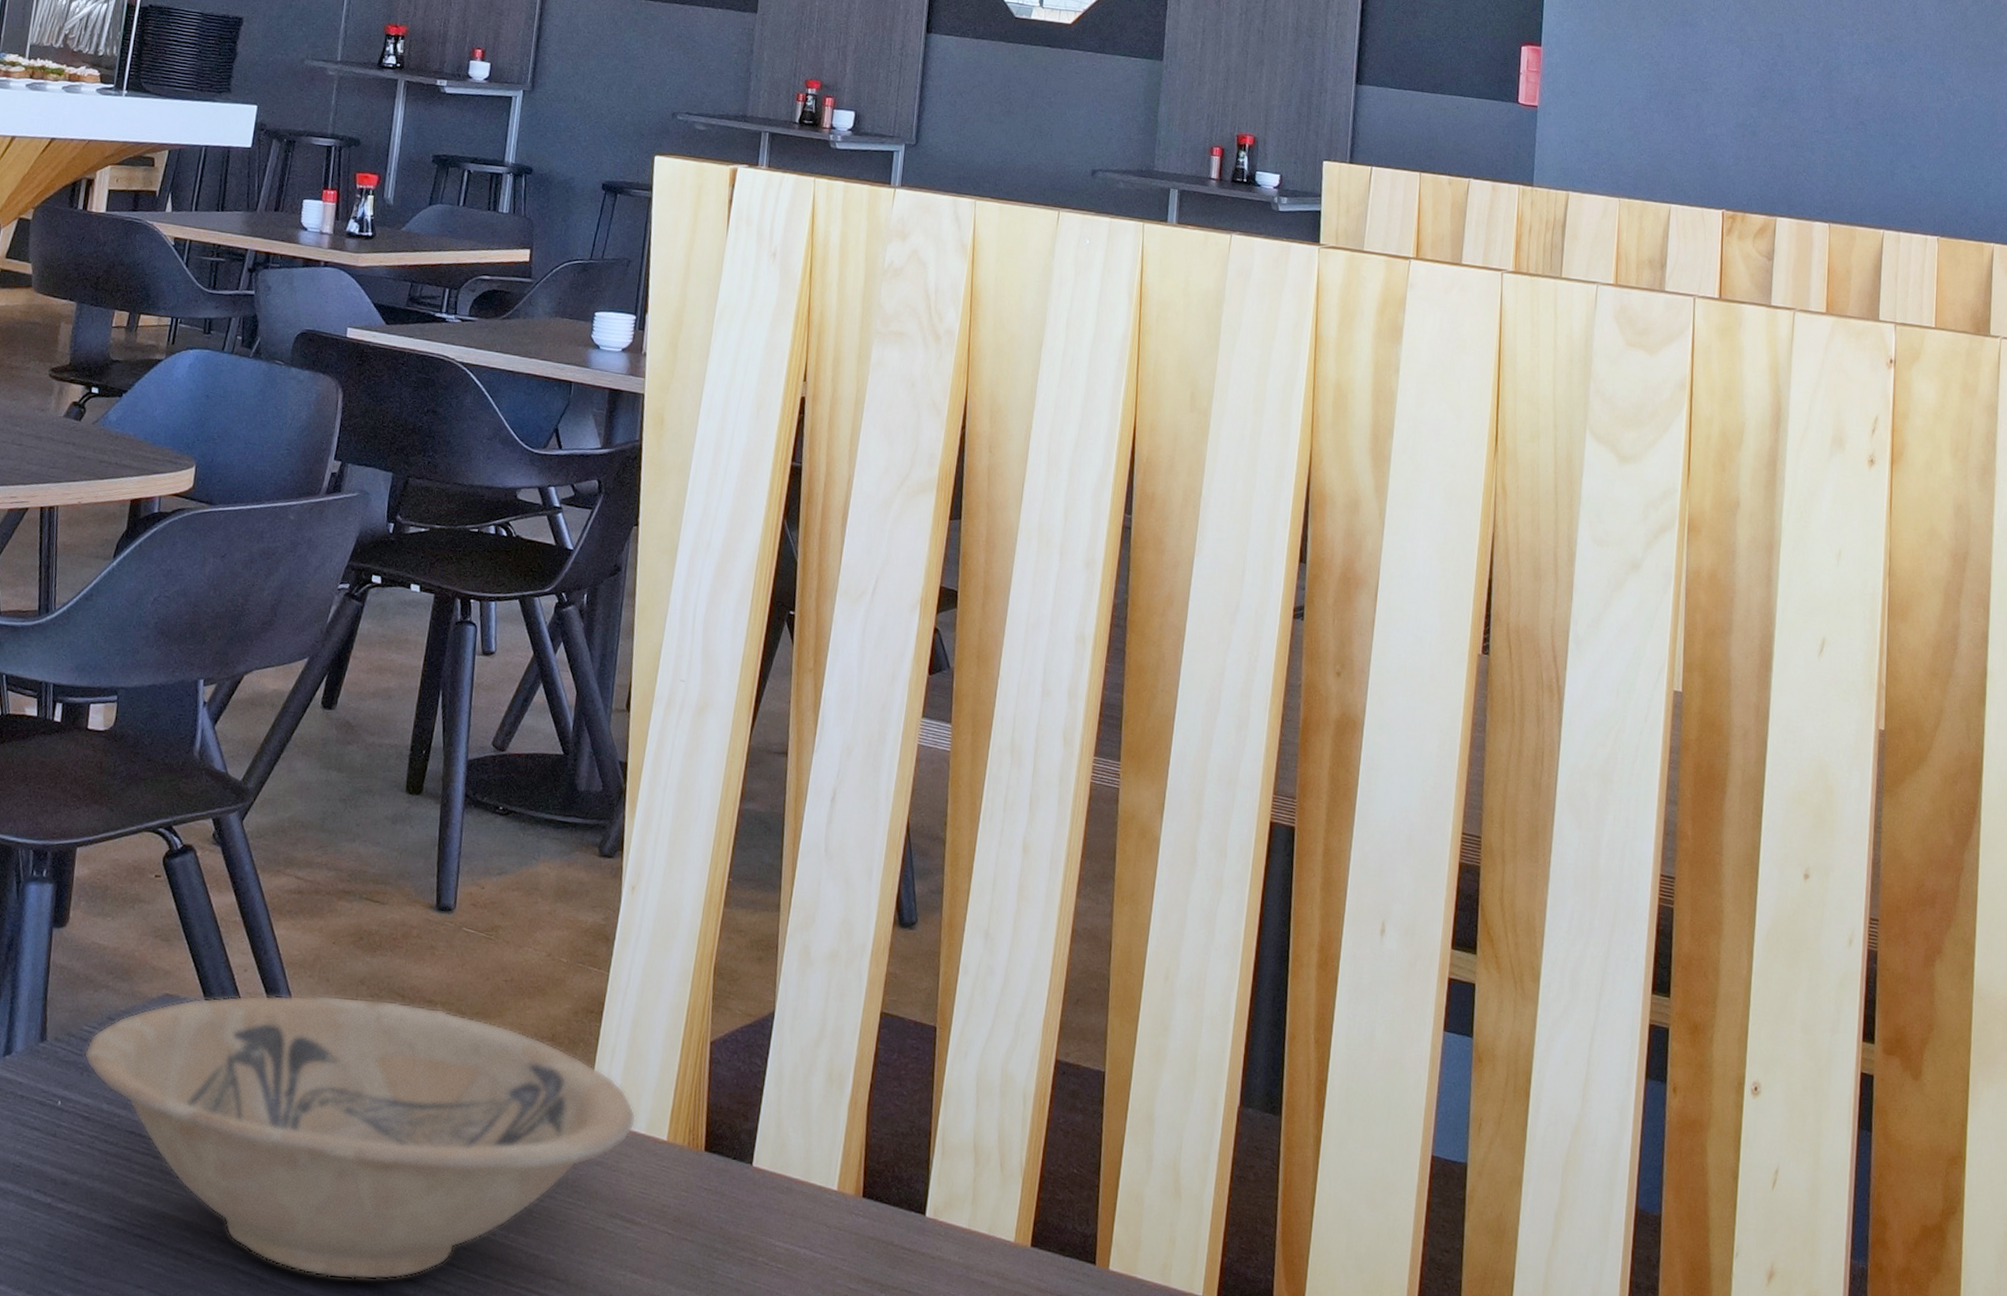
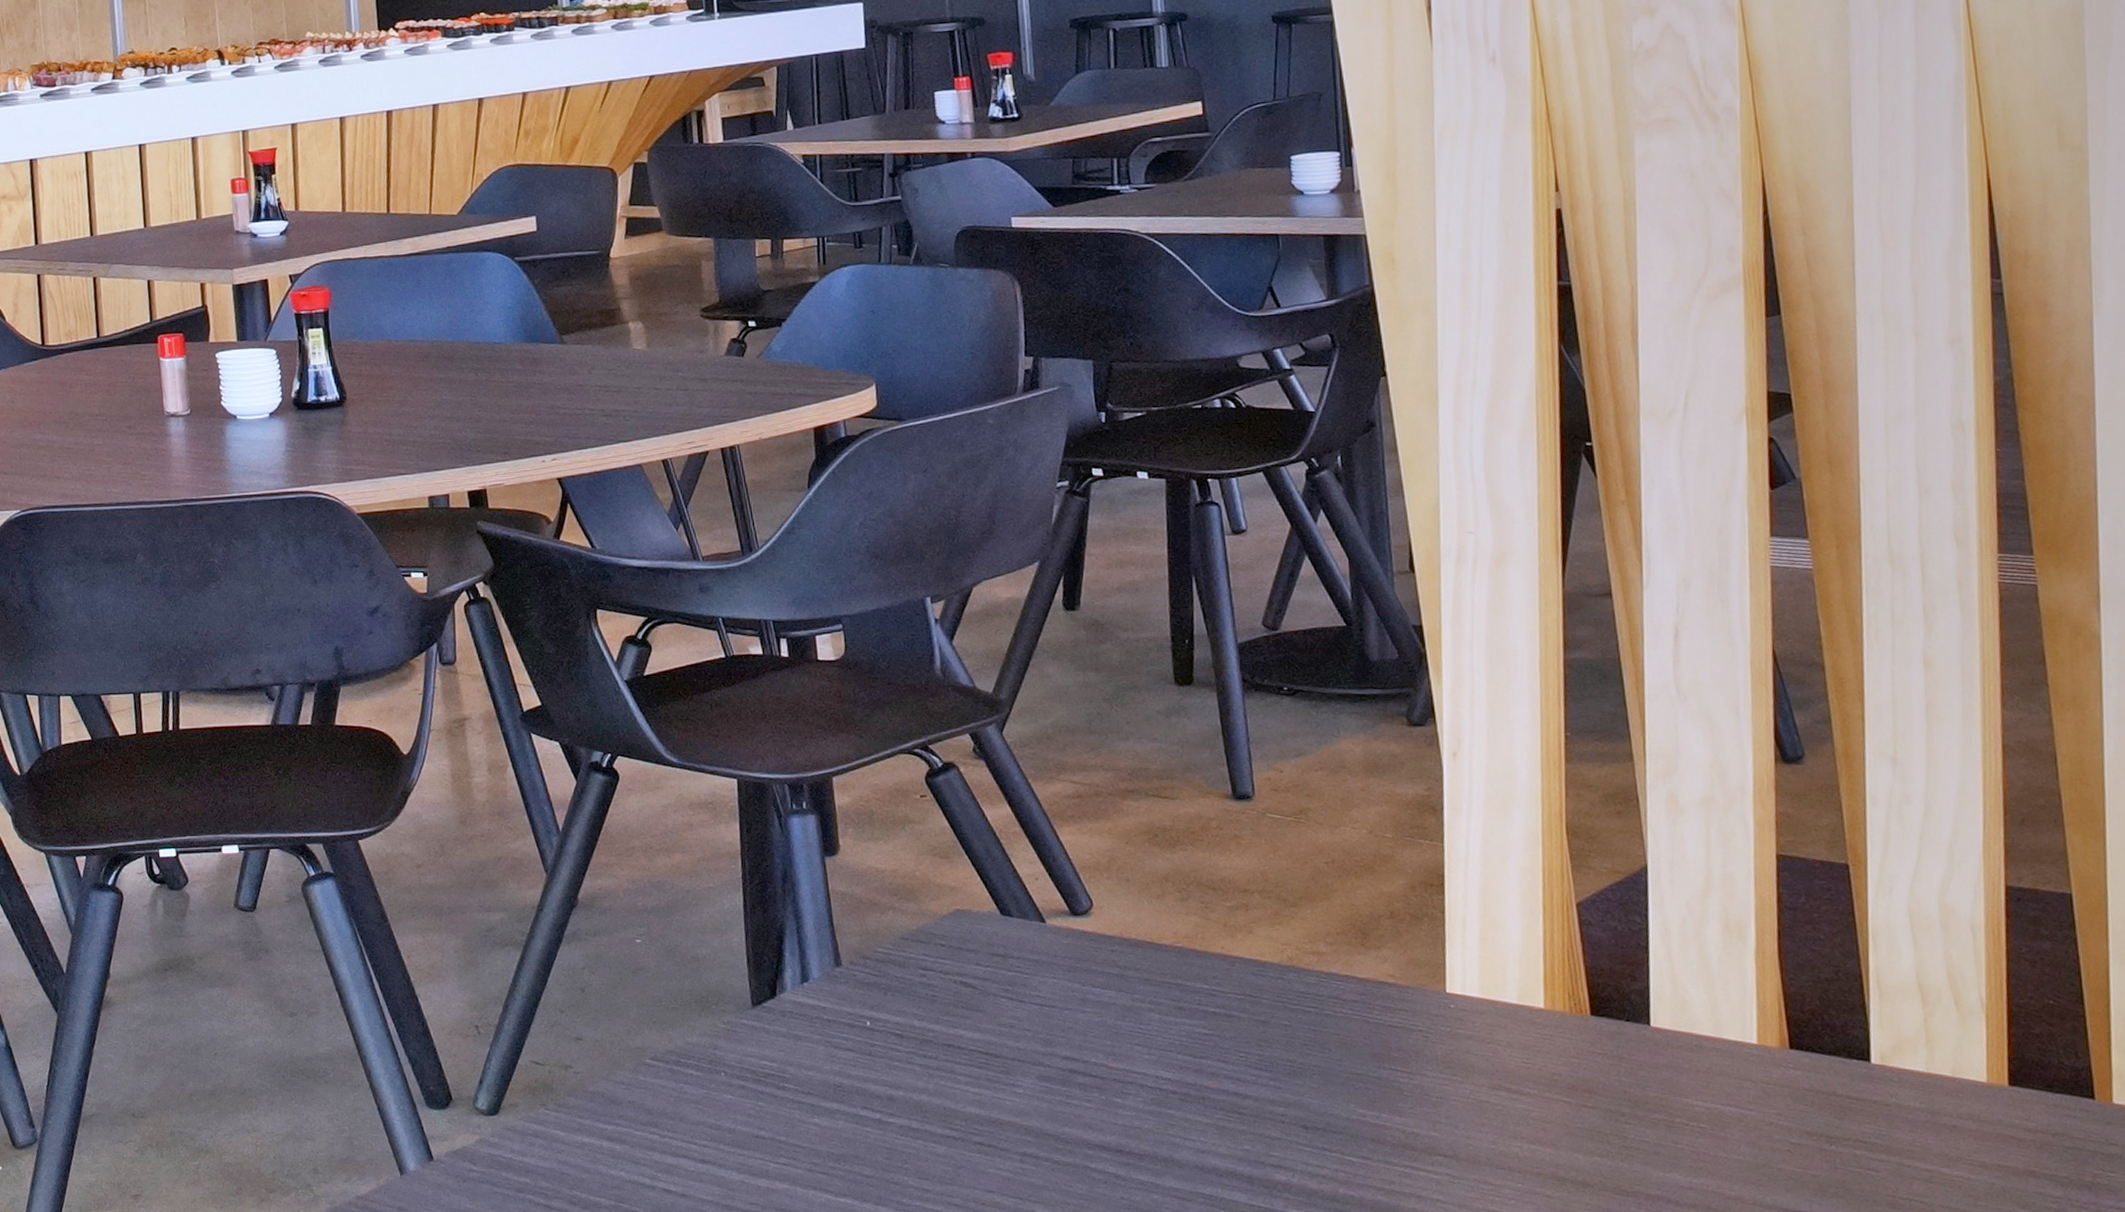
bowl: present [84,995,636,1280] -> none [883,894,1504,1170]

